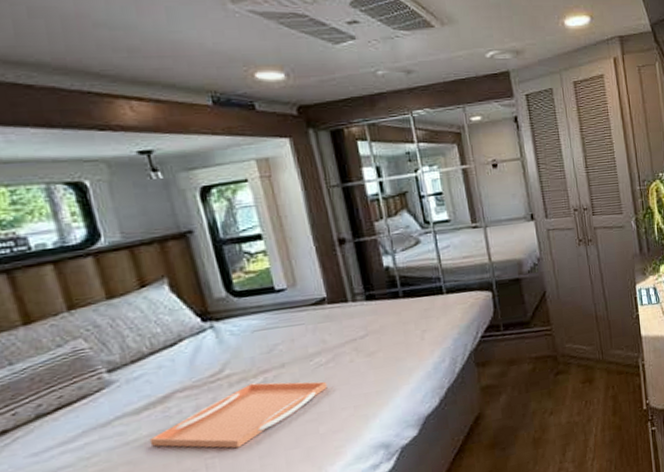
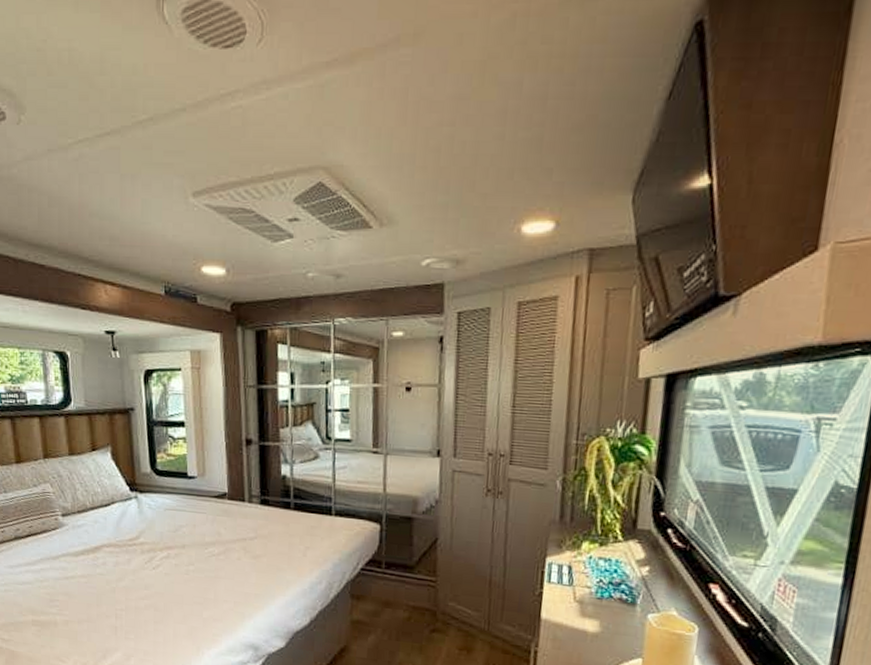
serving tray: present [149,381,328,449] -> none [81,555,216,609]

